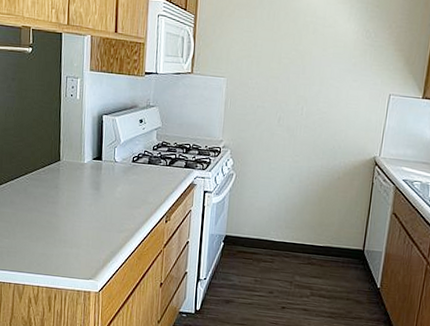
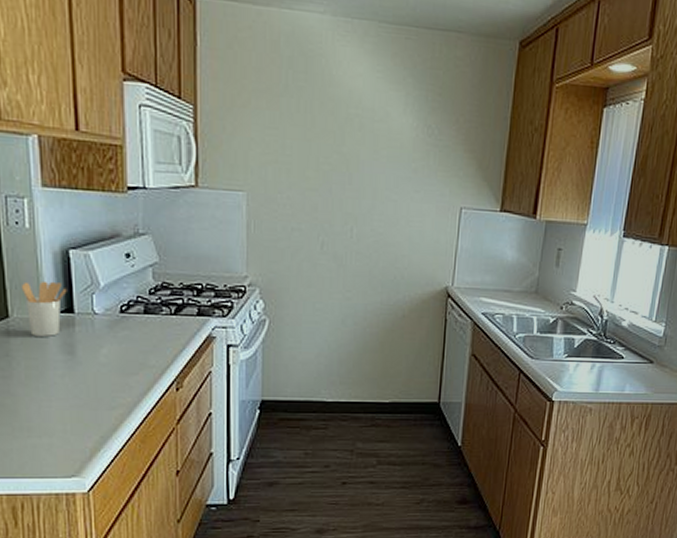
utensil holder: none [70,136,99,176] -> present [20,280,67,337]

